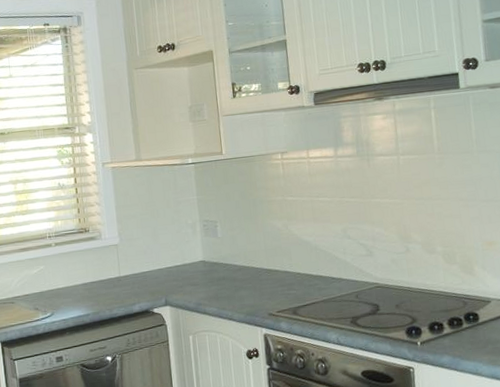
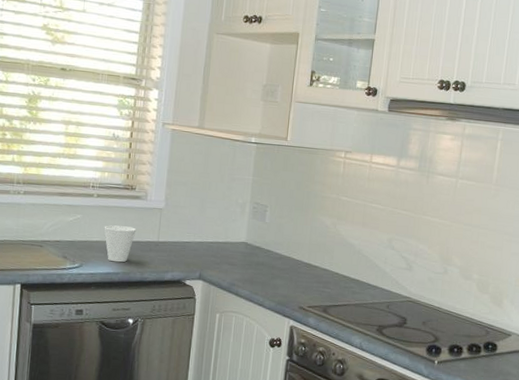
cup: none [67,267,98,305] -> present [104,225,137,263]

